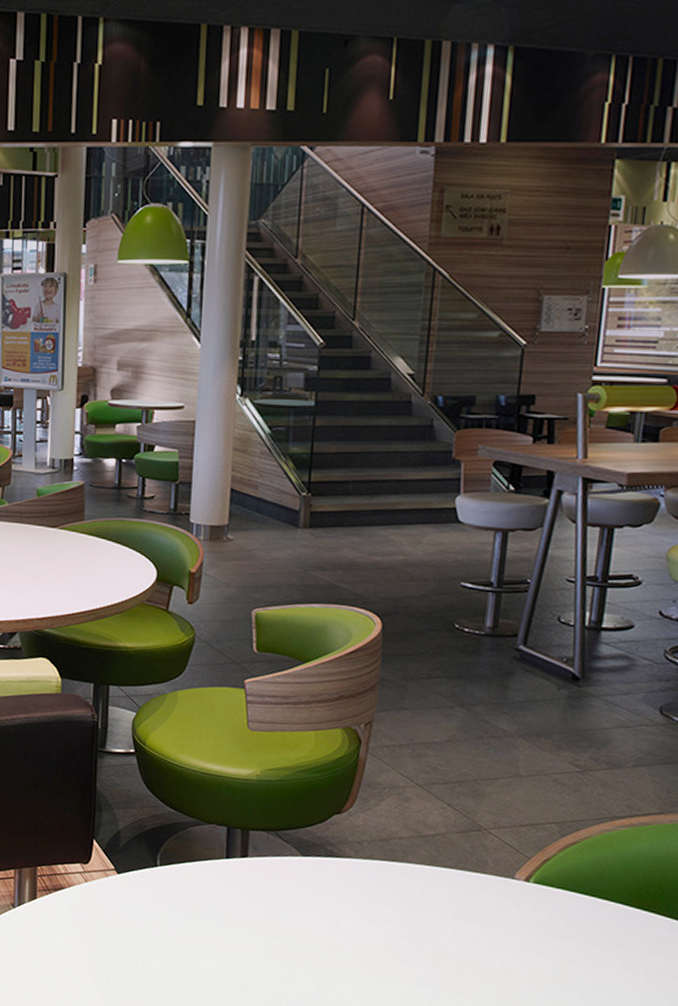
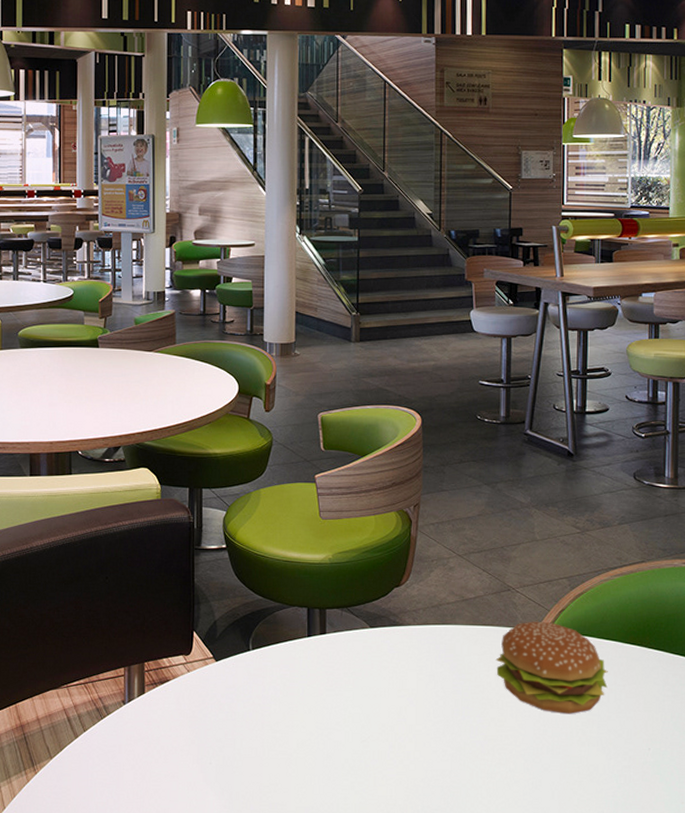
hamburger: none [455,868,601,978] -> present [495,621,608,714]

